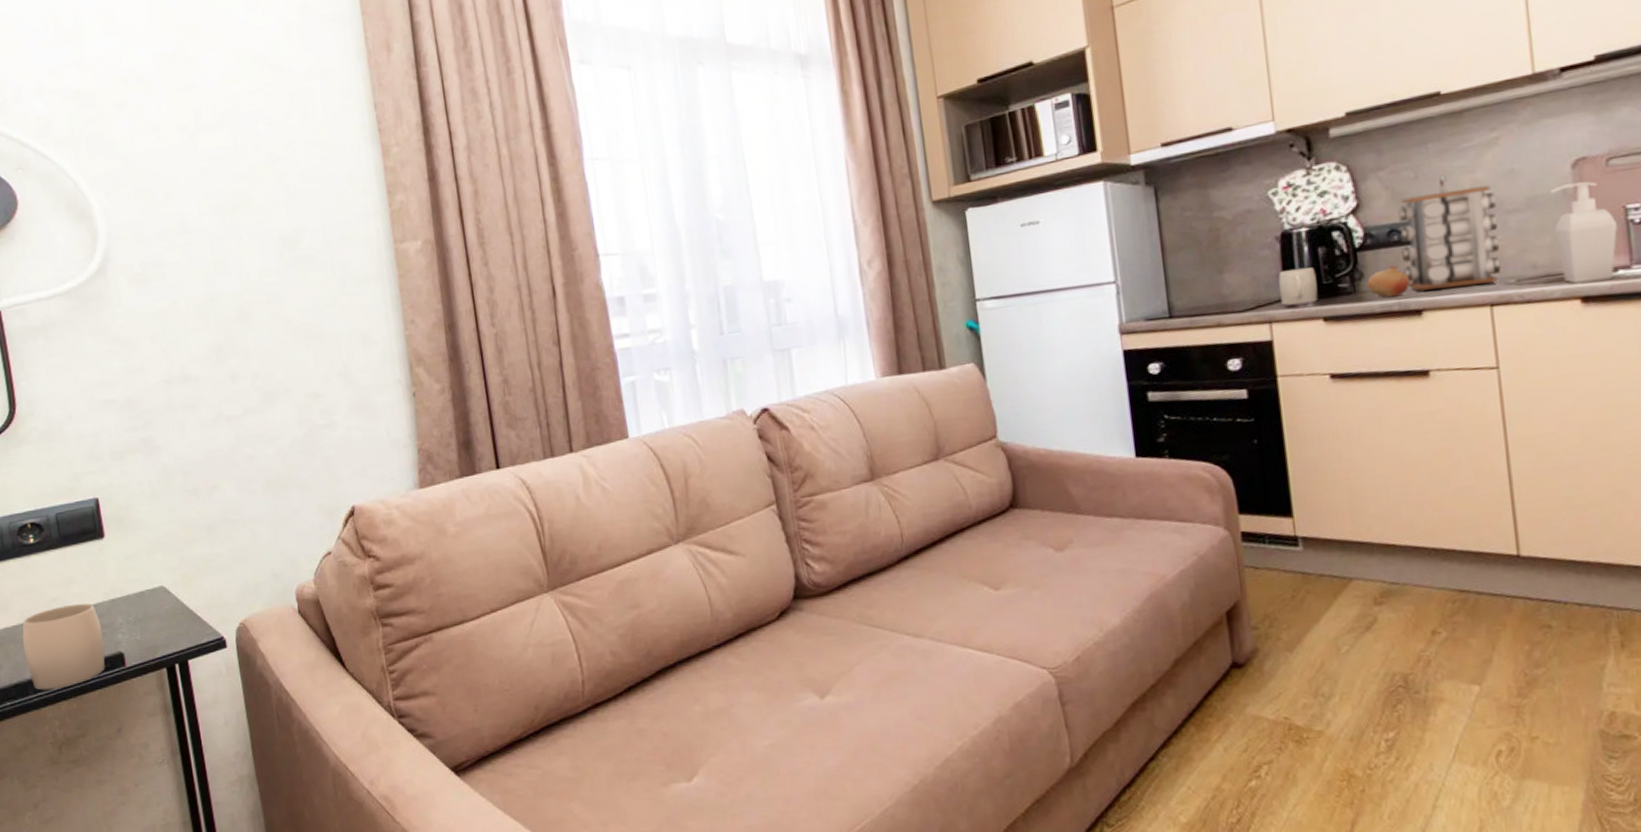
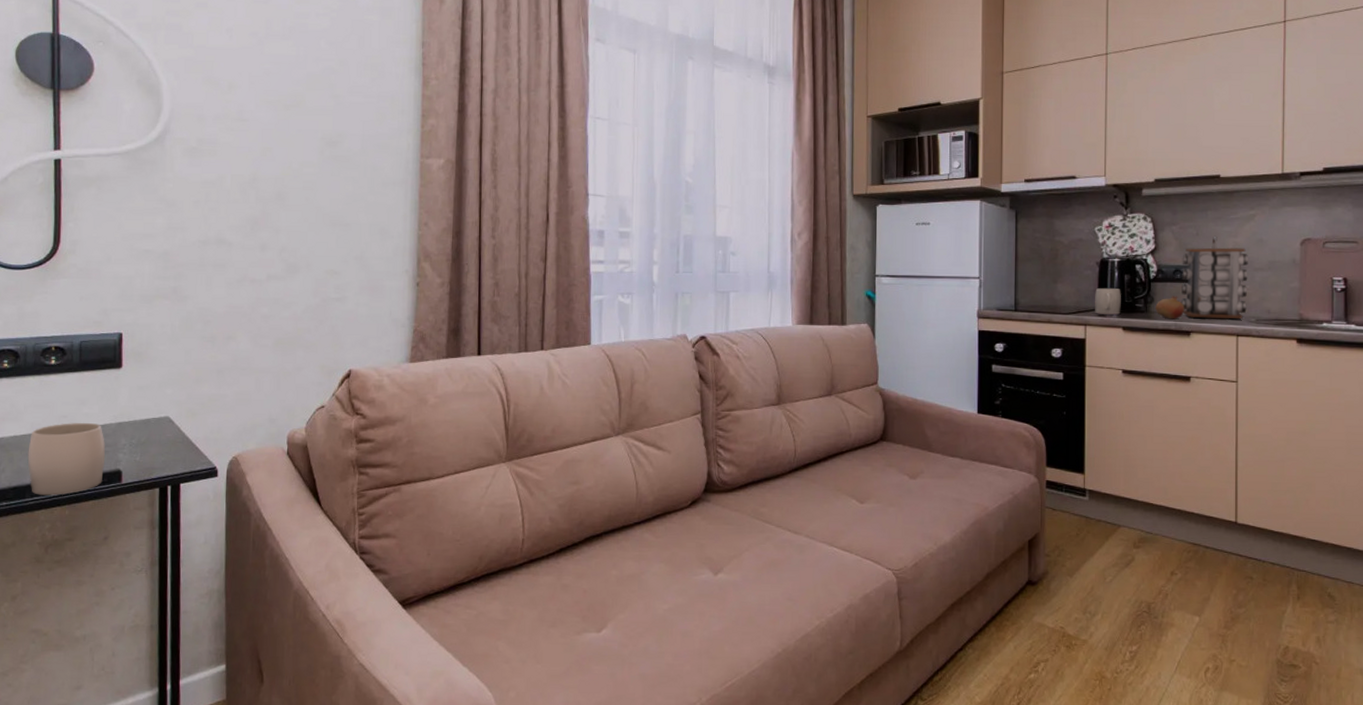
soap bottle: present [1549,181,1618,284] -> none [1284,255,1326,329]

